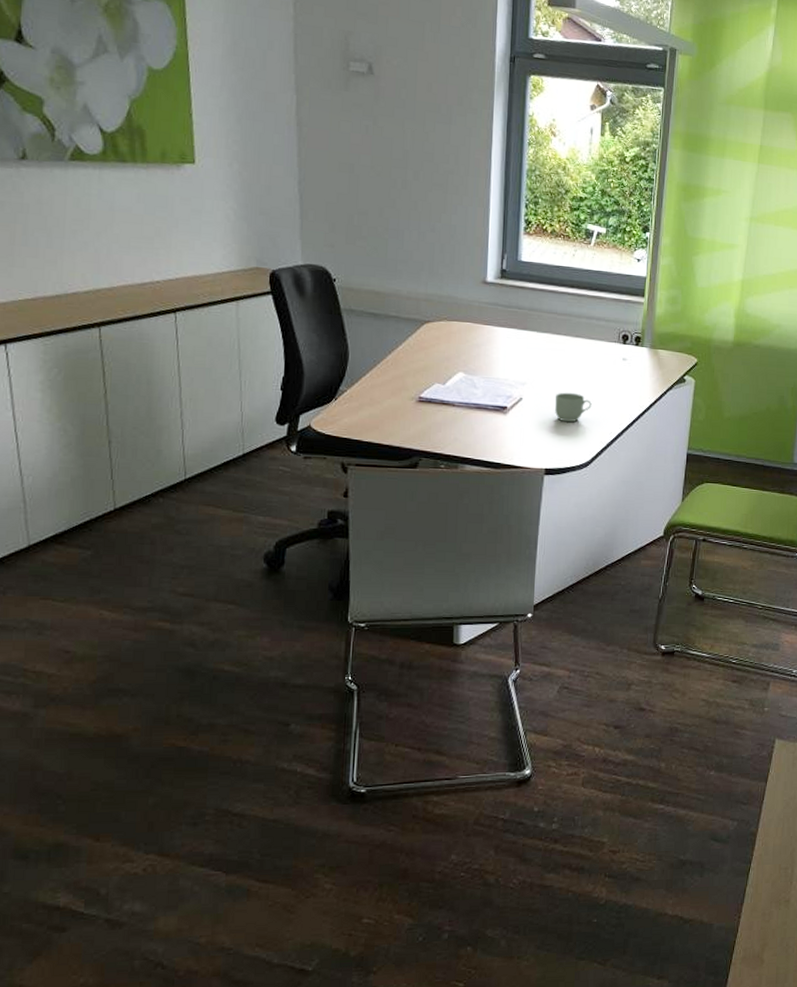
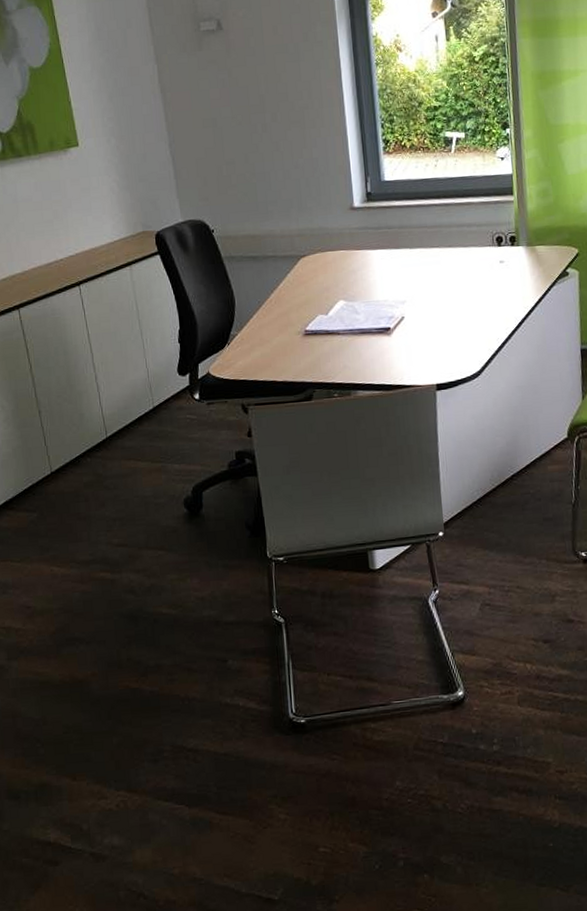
mug: present [555,392,592,423] -> none [437,303,475,335]

